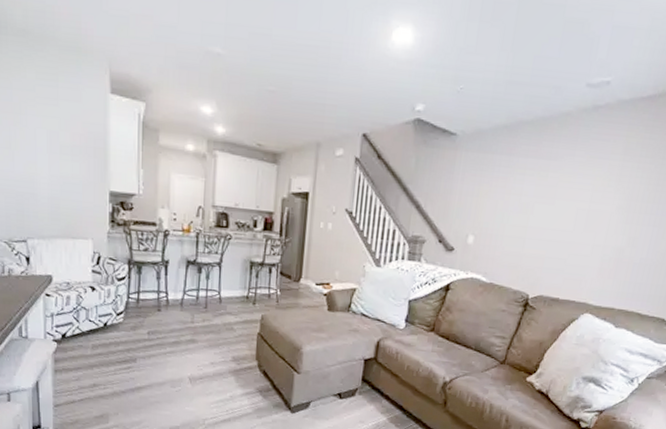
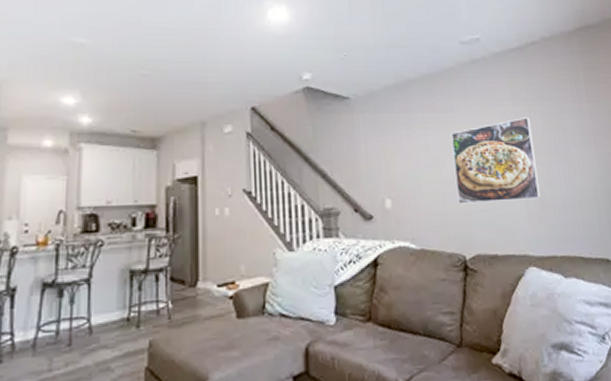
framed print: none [535,174,636,256] -> present [450,117,540,204]

